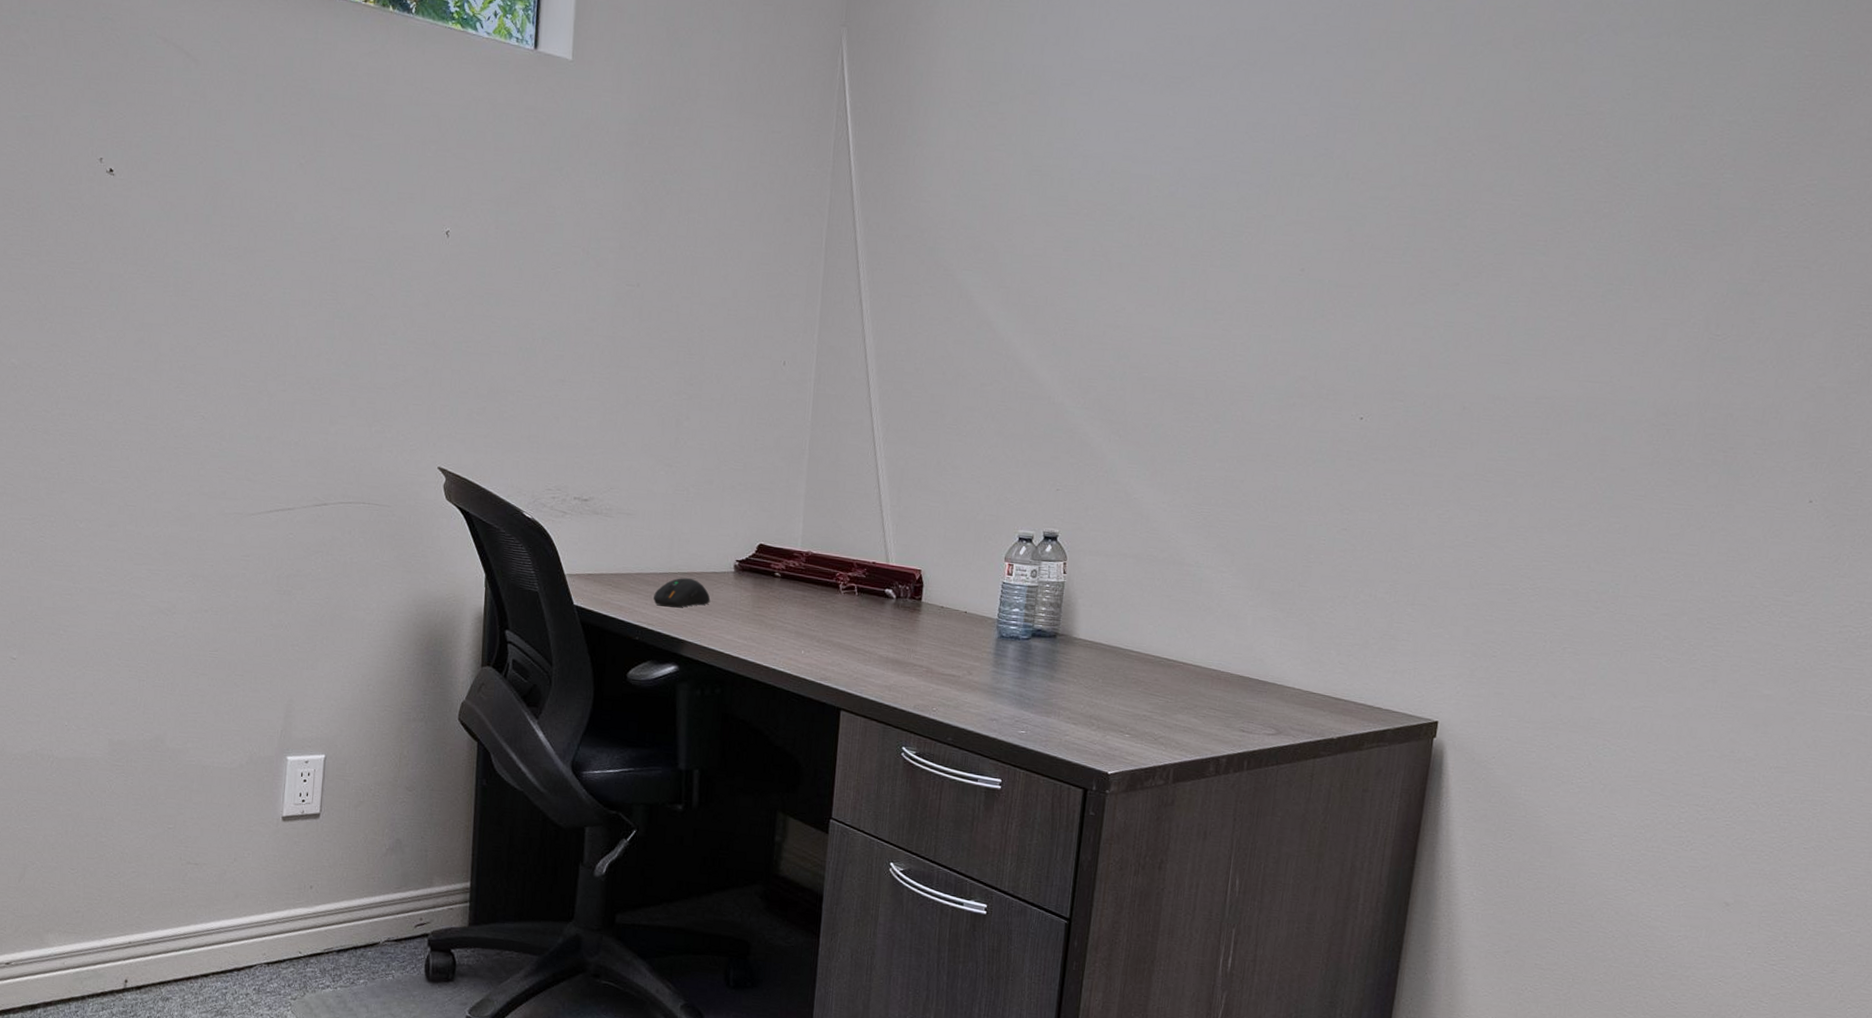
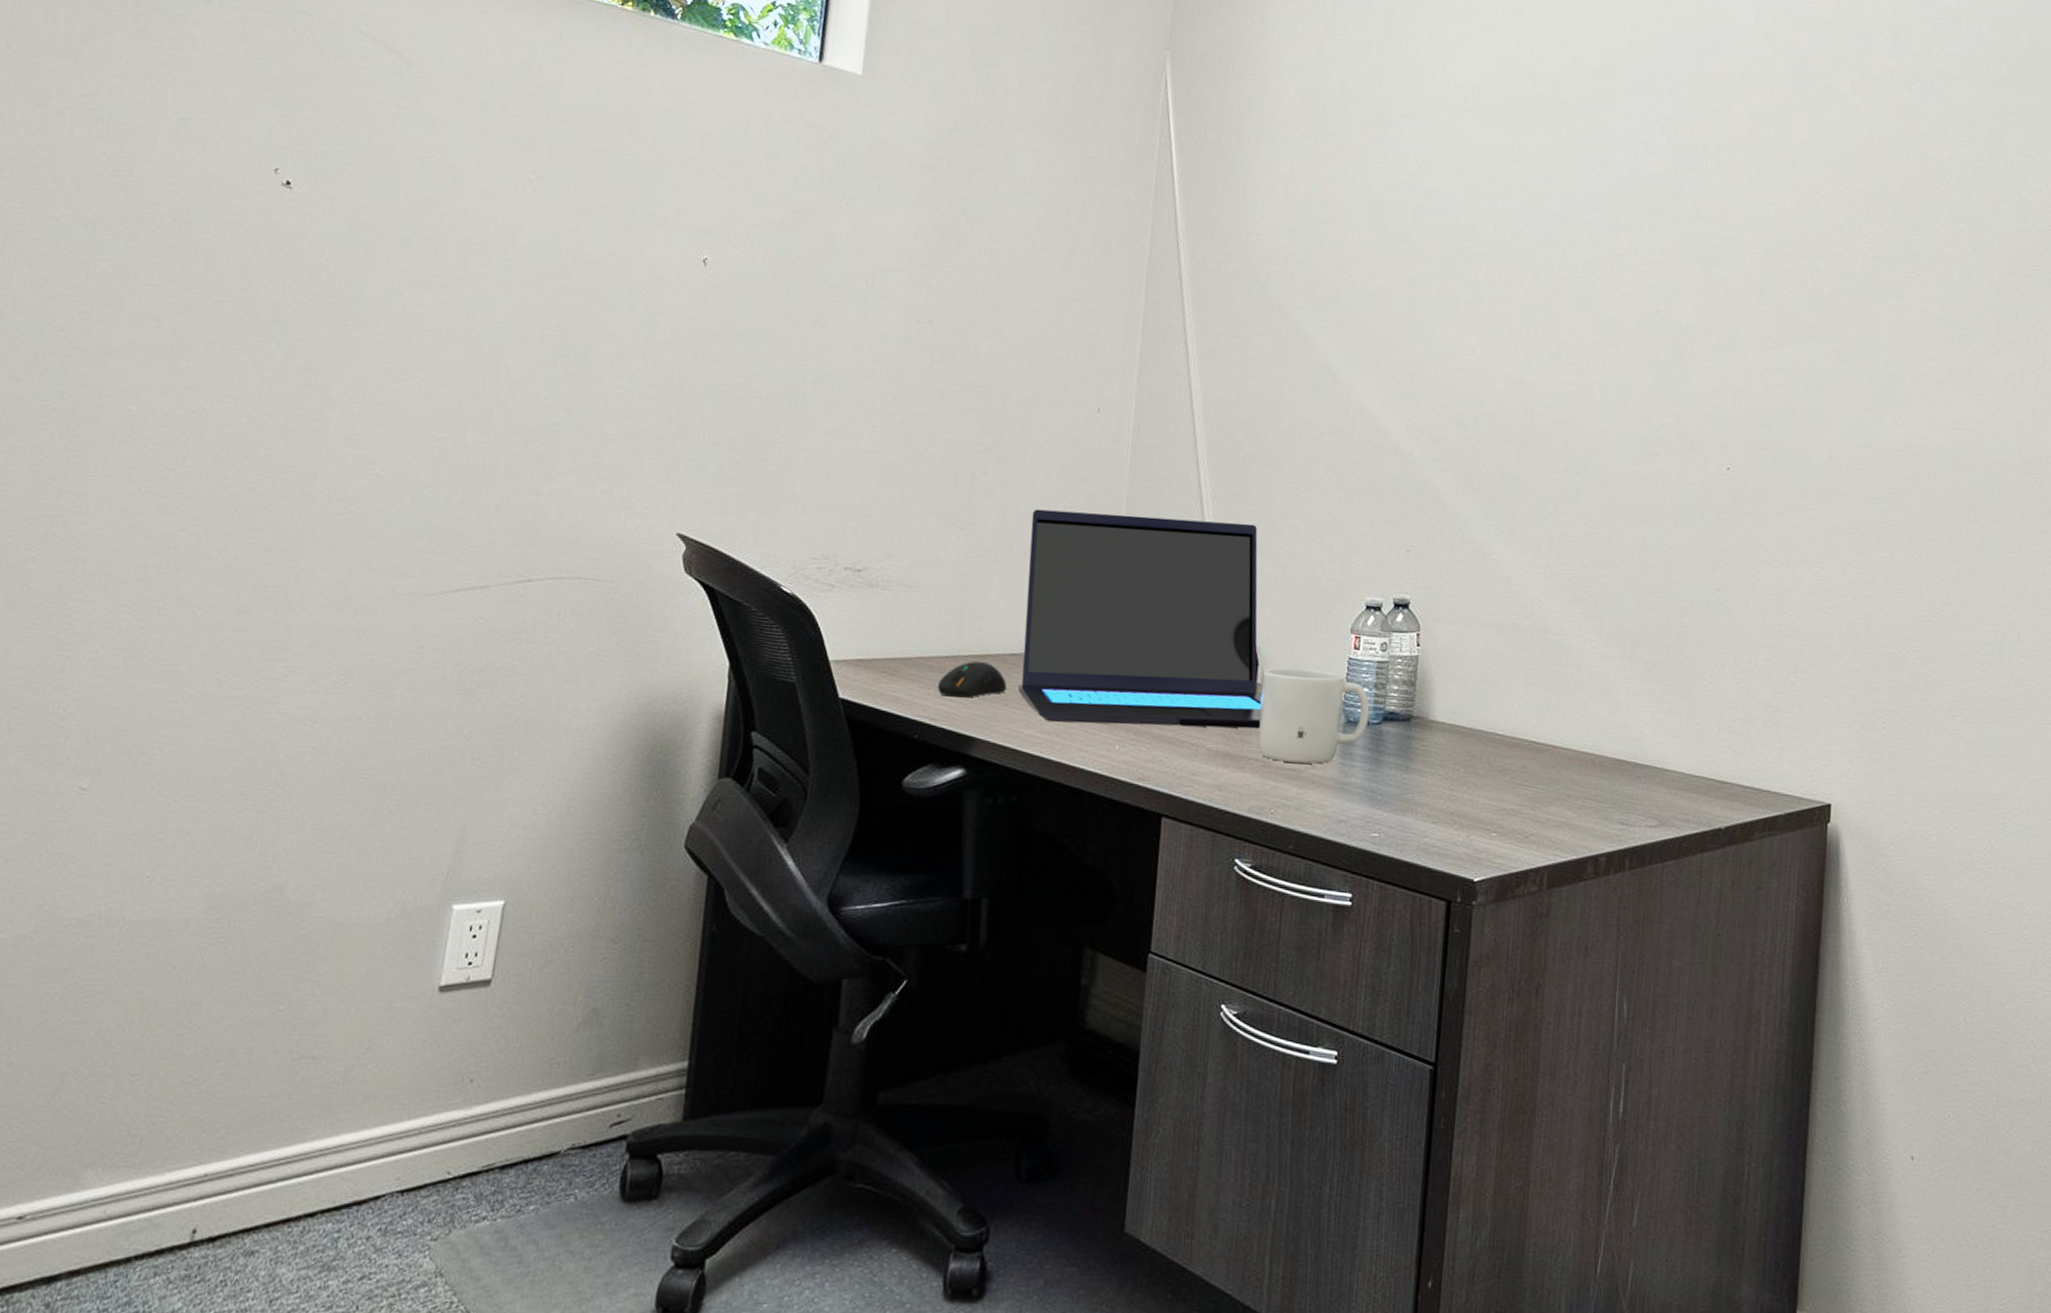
laptop: none [720,450,926,640] -> present [1018,509,1262,729]
mug: none [922,589,1021,671] -> present [1258,667,1370,764]

